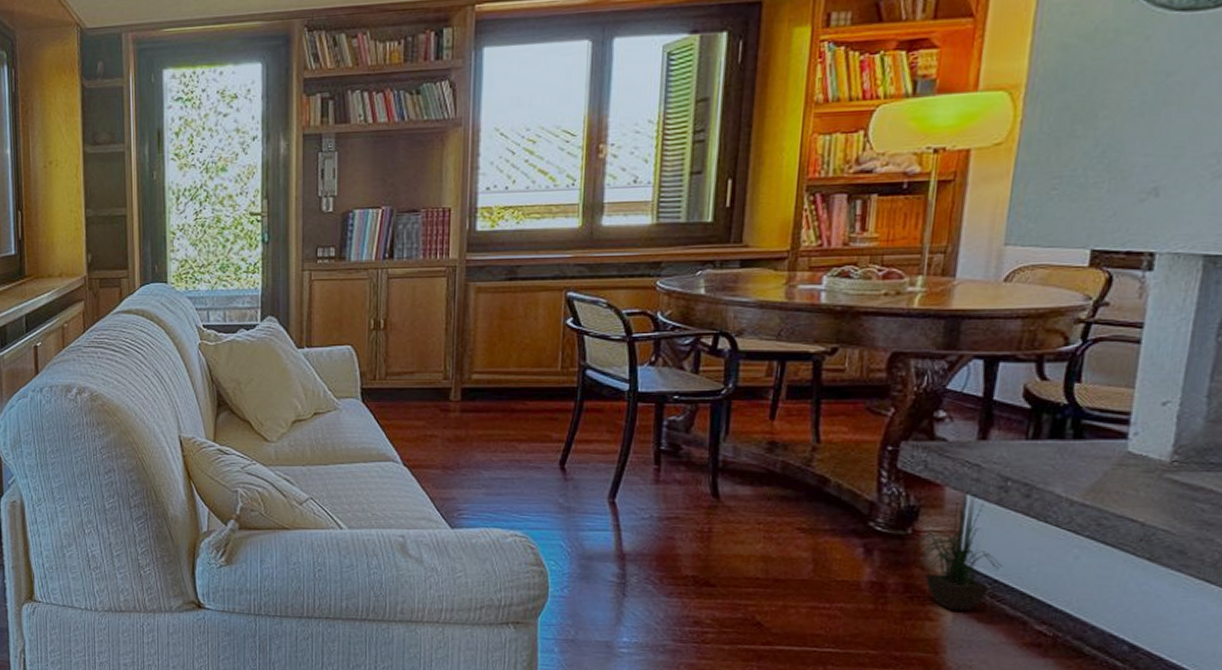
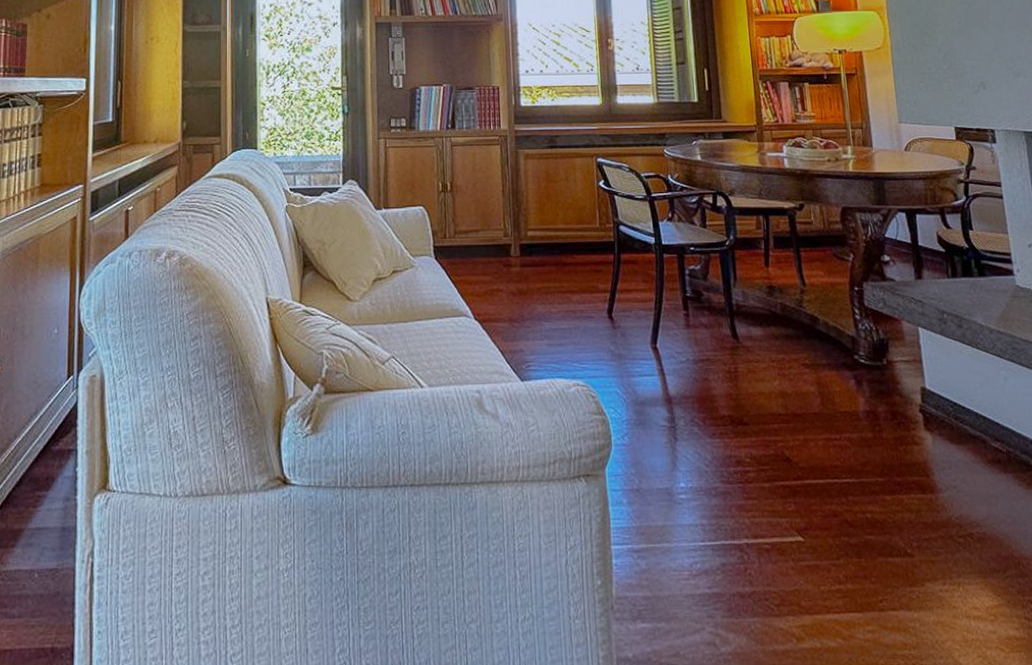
potted plant: present [912,494,1003,611] -> none [890,326,957,434]

